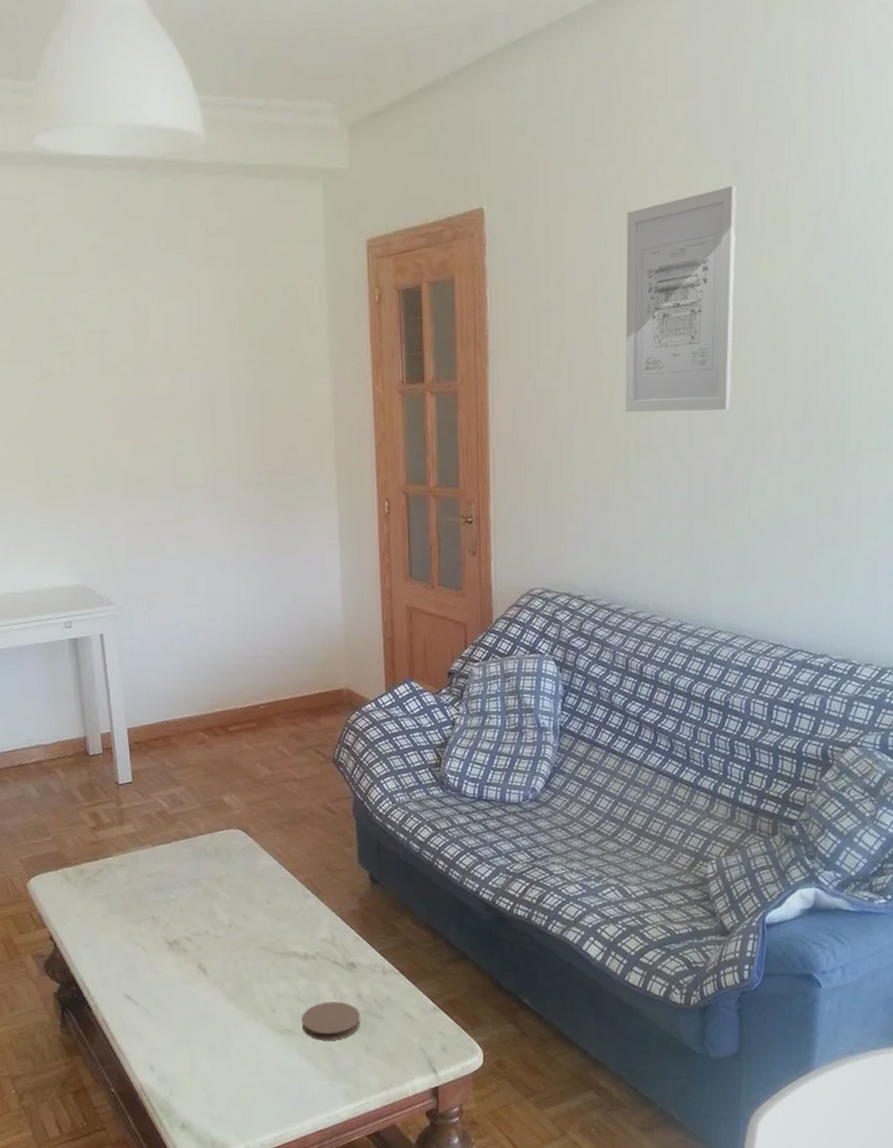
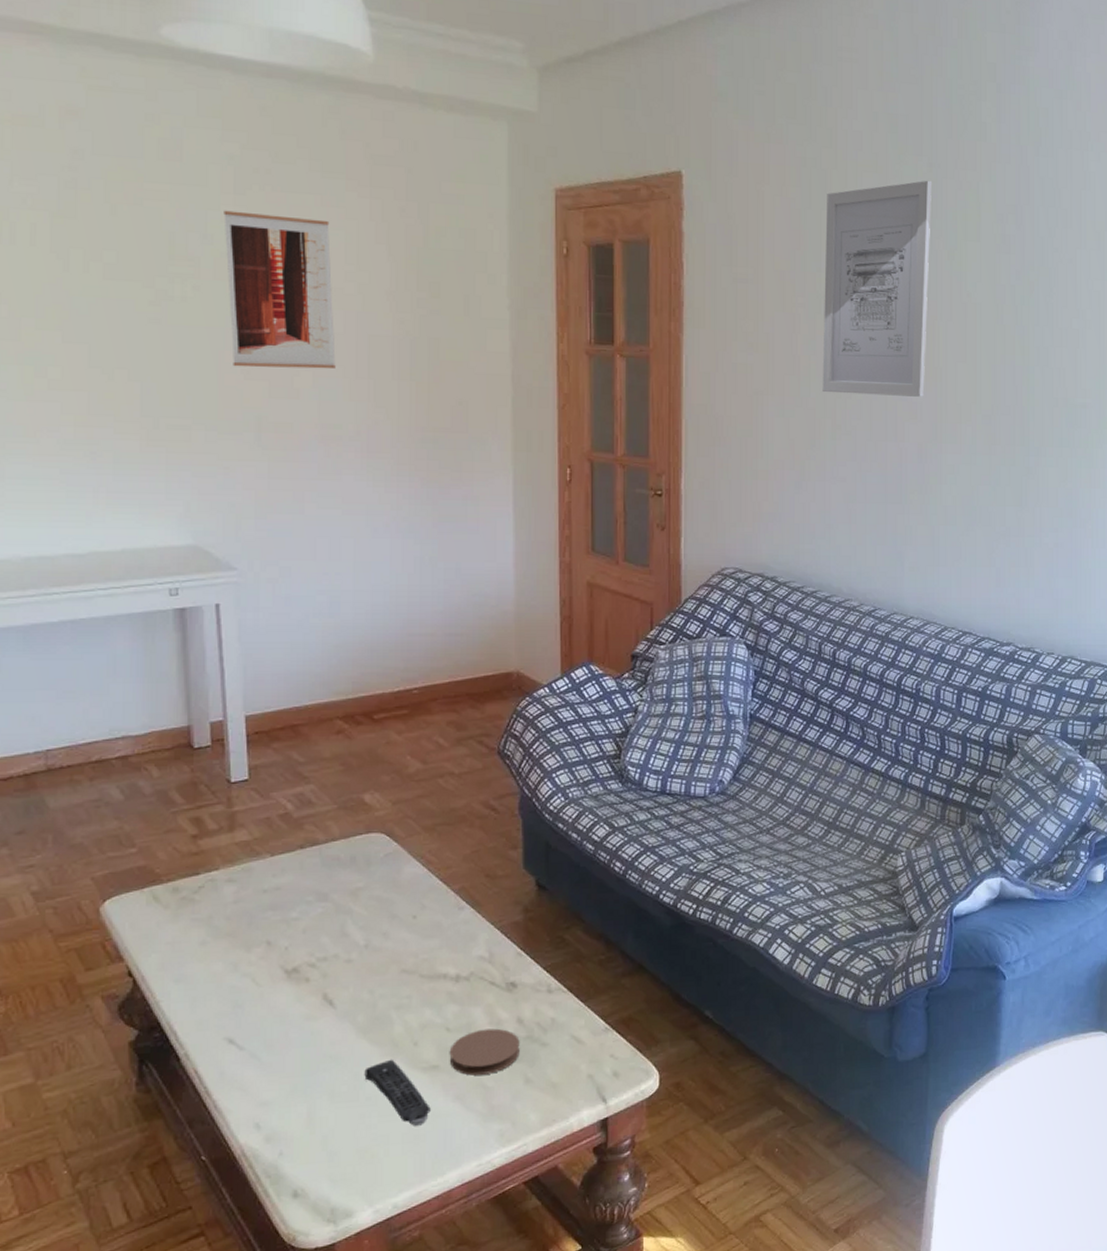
wall art: none [90,292,185,430] -> present [223,210,336,369]
remote control: none [233,1021,289,1079] -> present [364,1059,432,1126]

